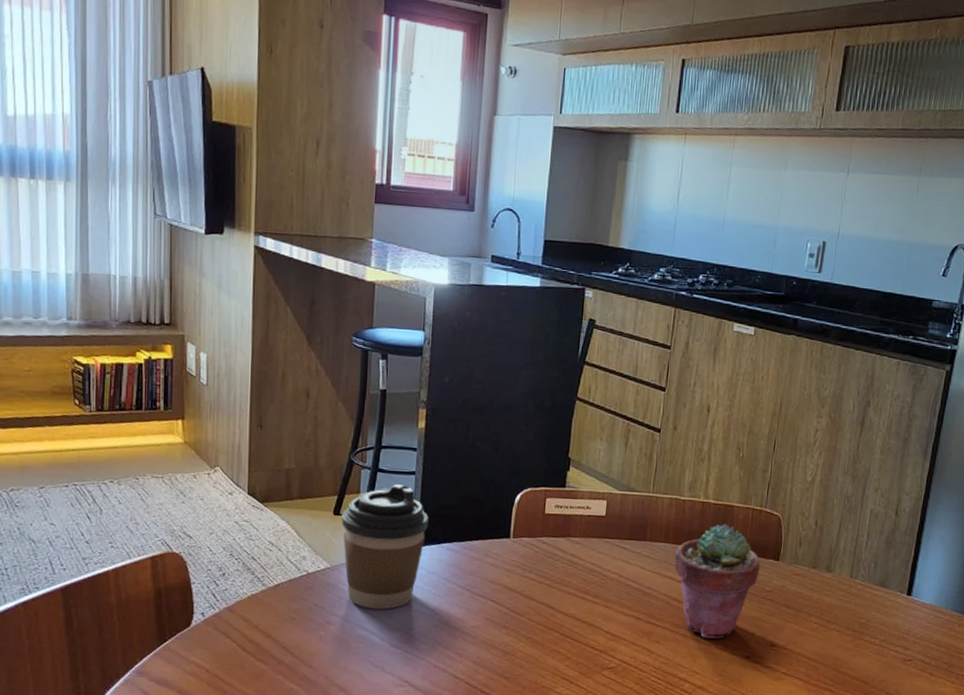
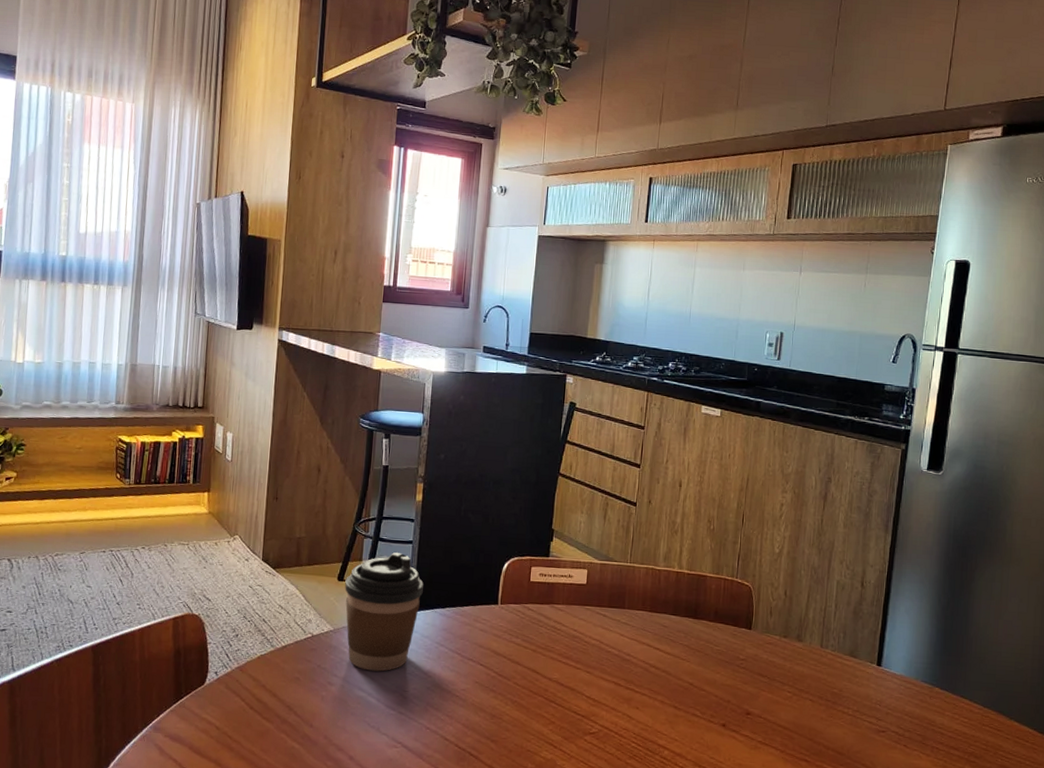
potted succulent: present [674,524,760,639] -> none [652,593,733,706]

